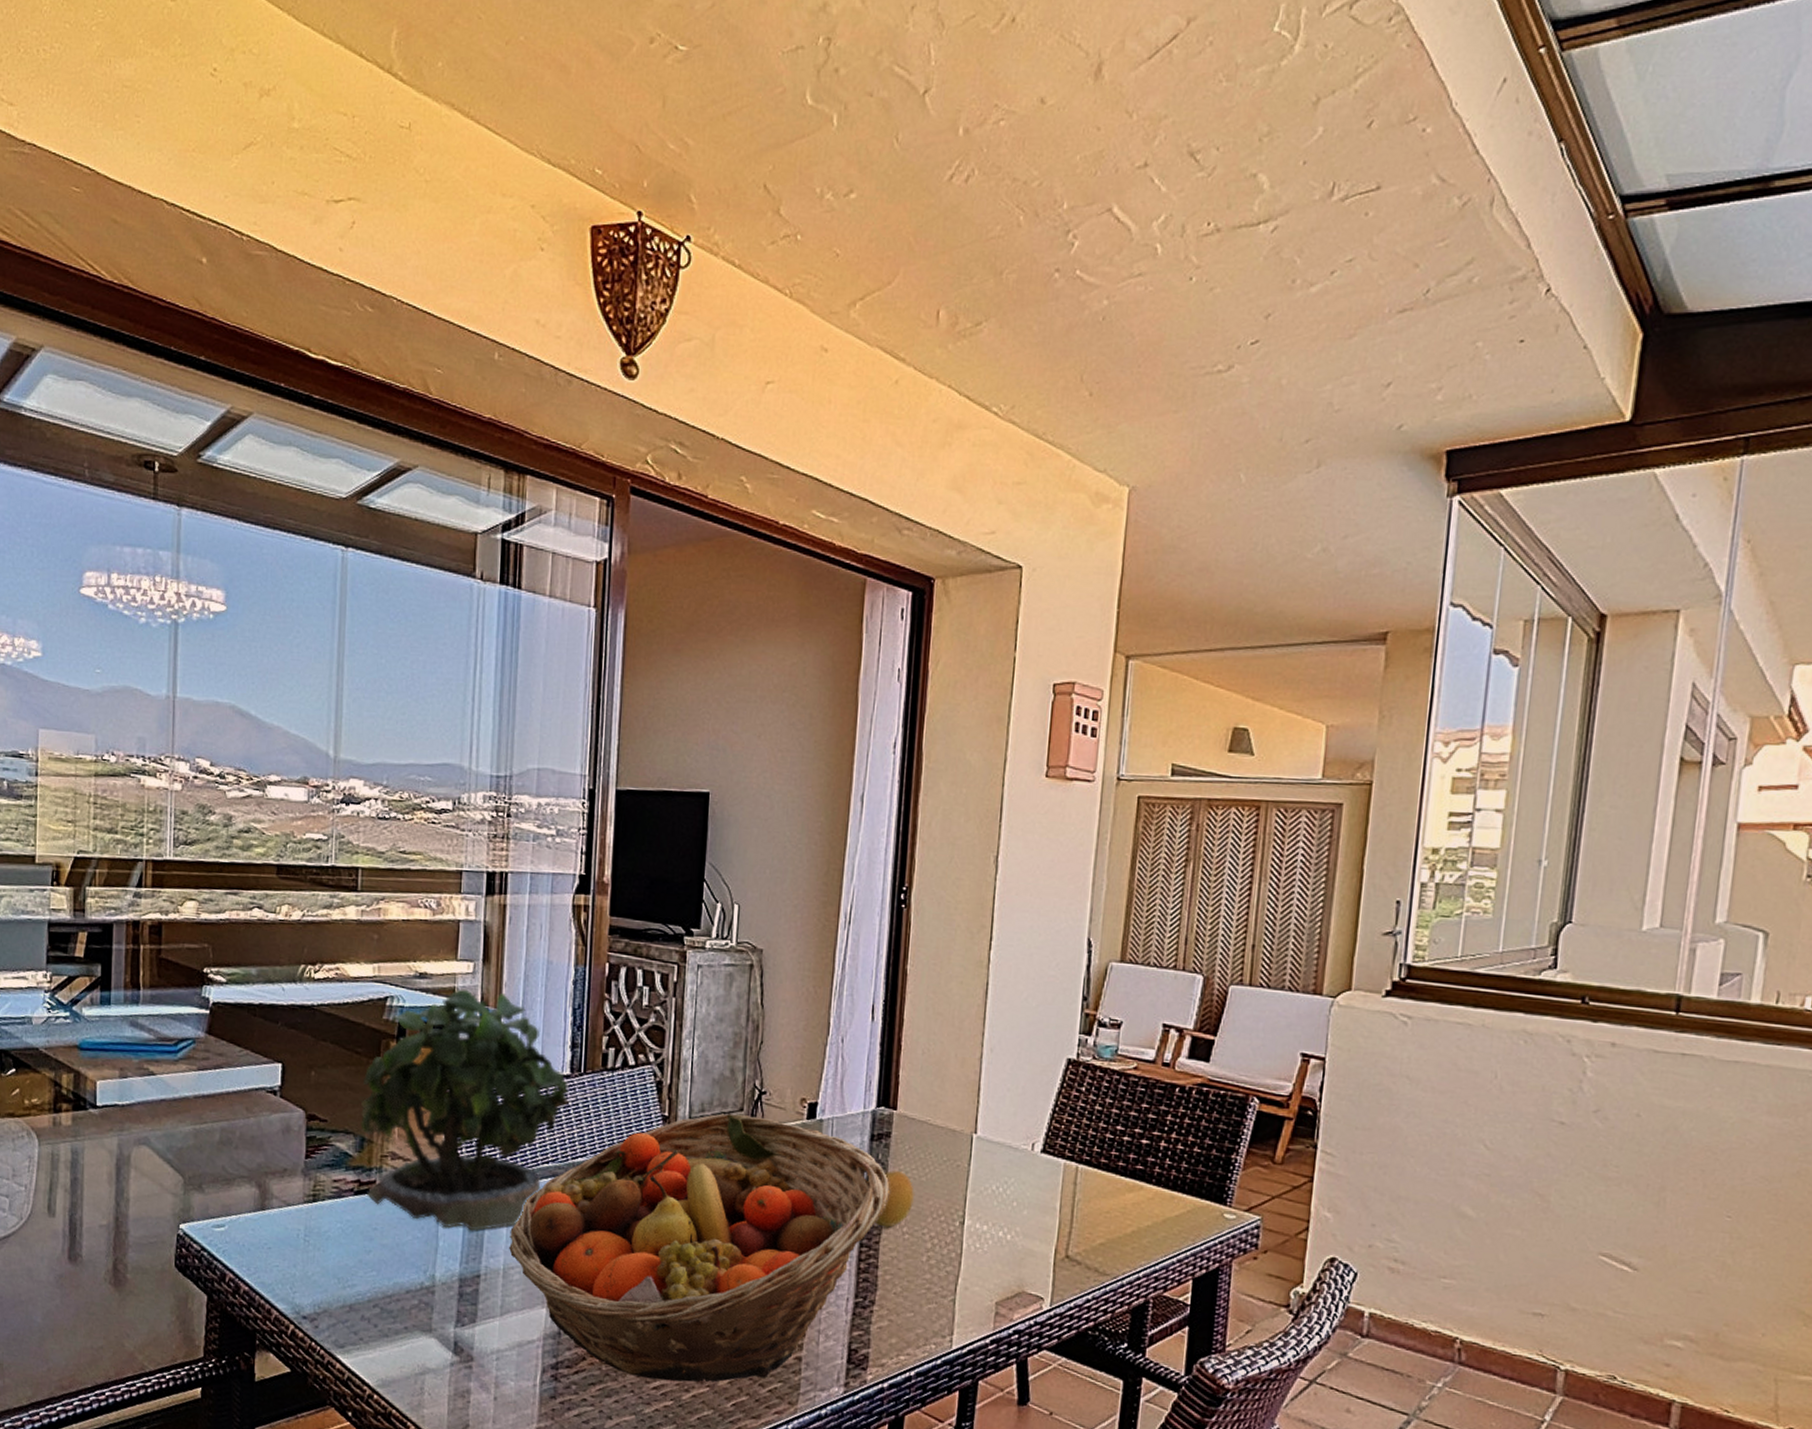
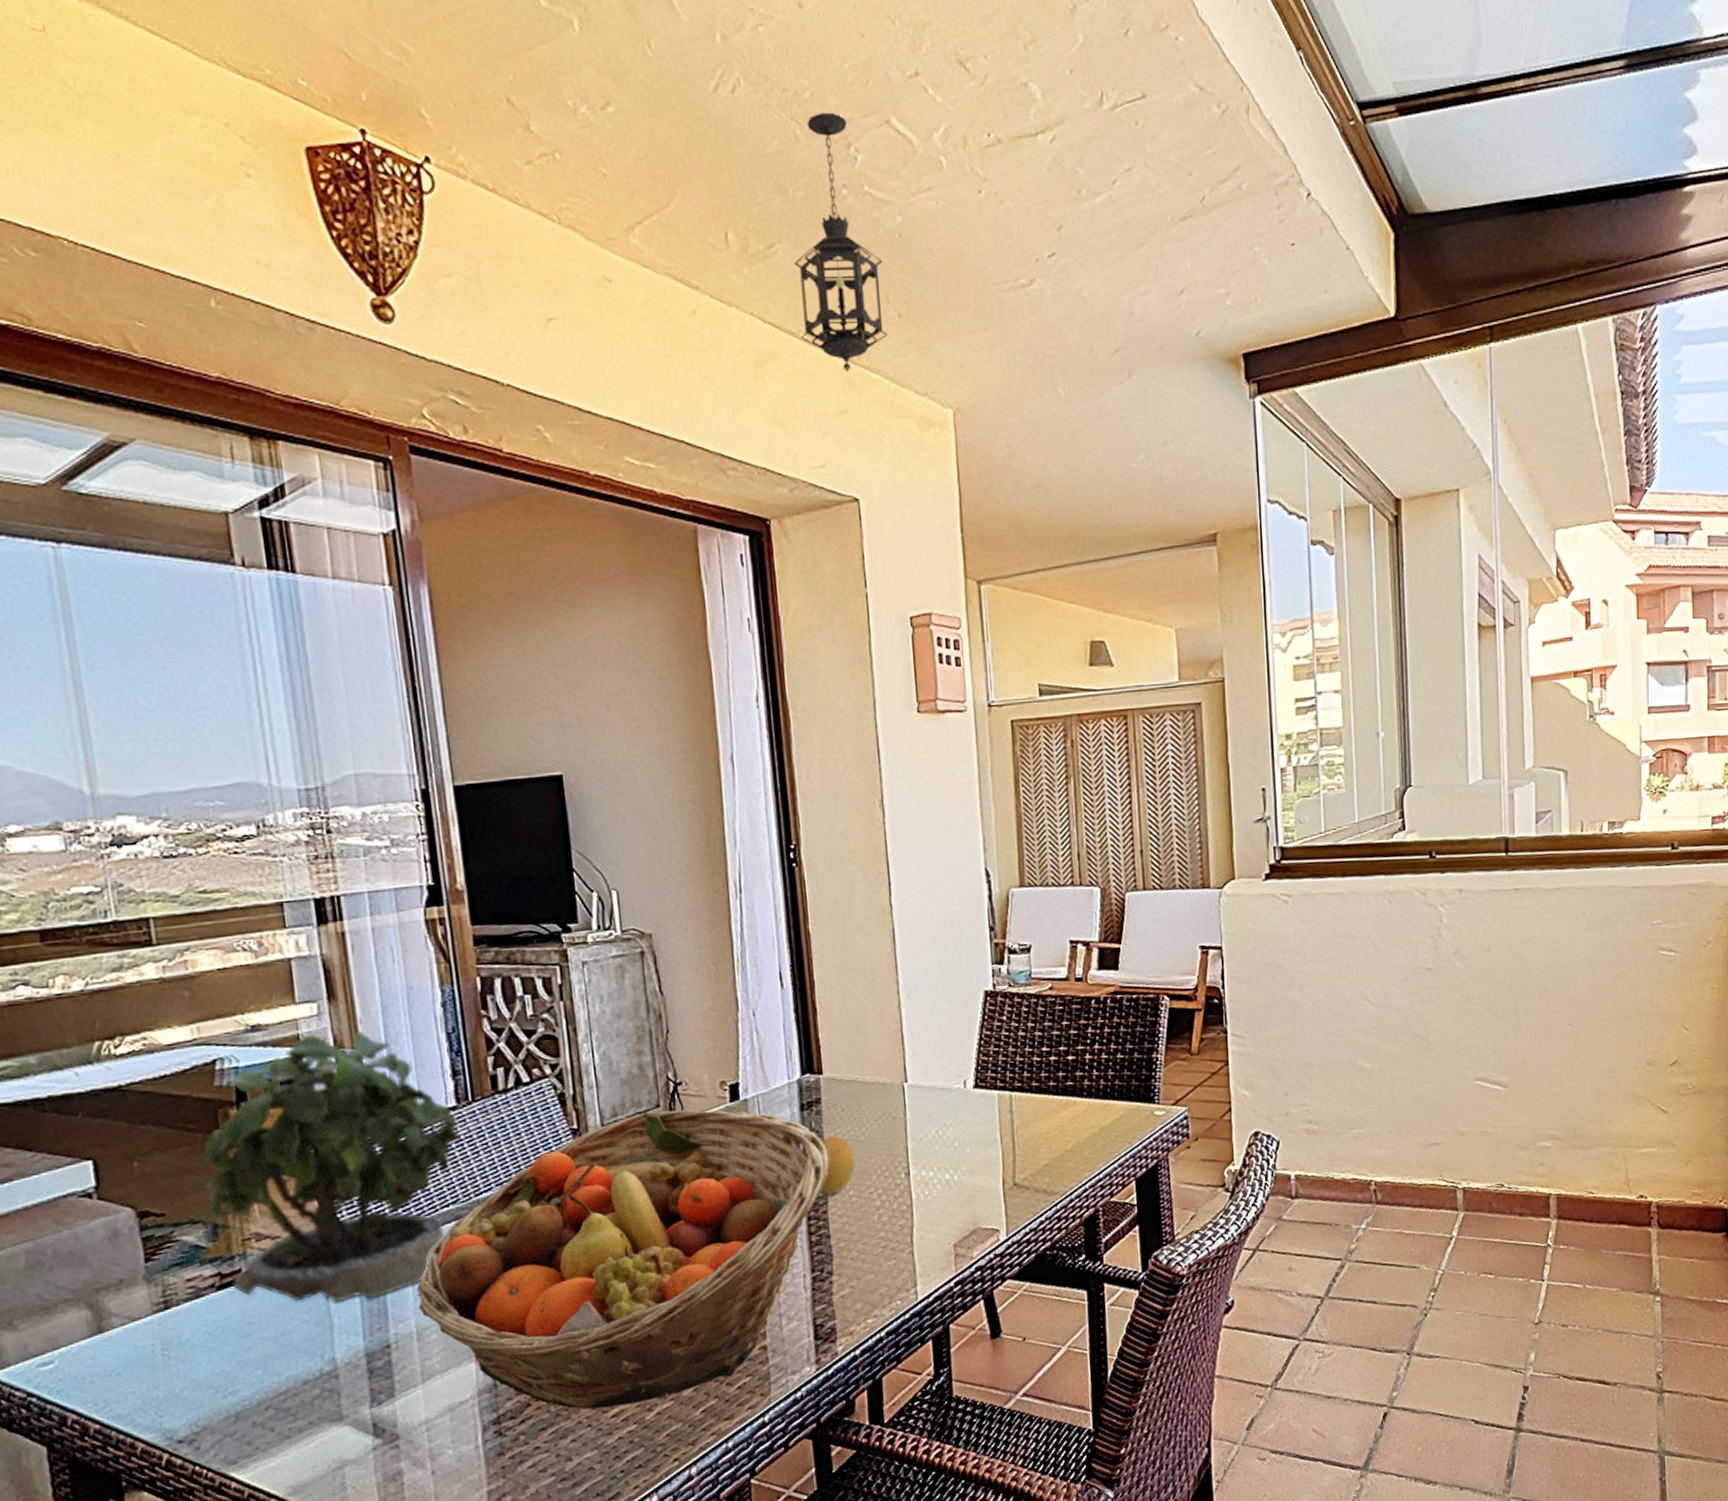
hanging lantern: none [992,200,1083,446] -> present [794,112,887,373]

